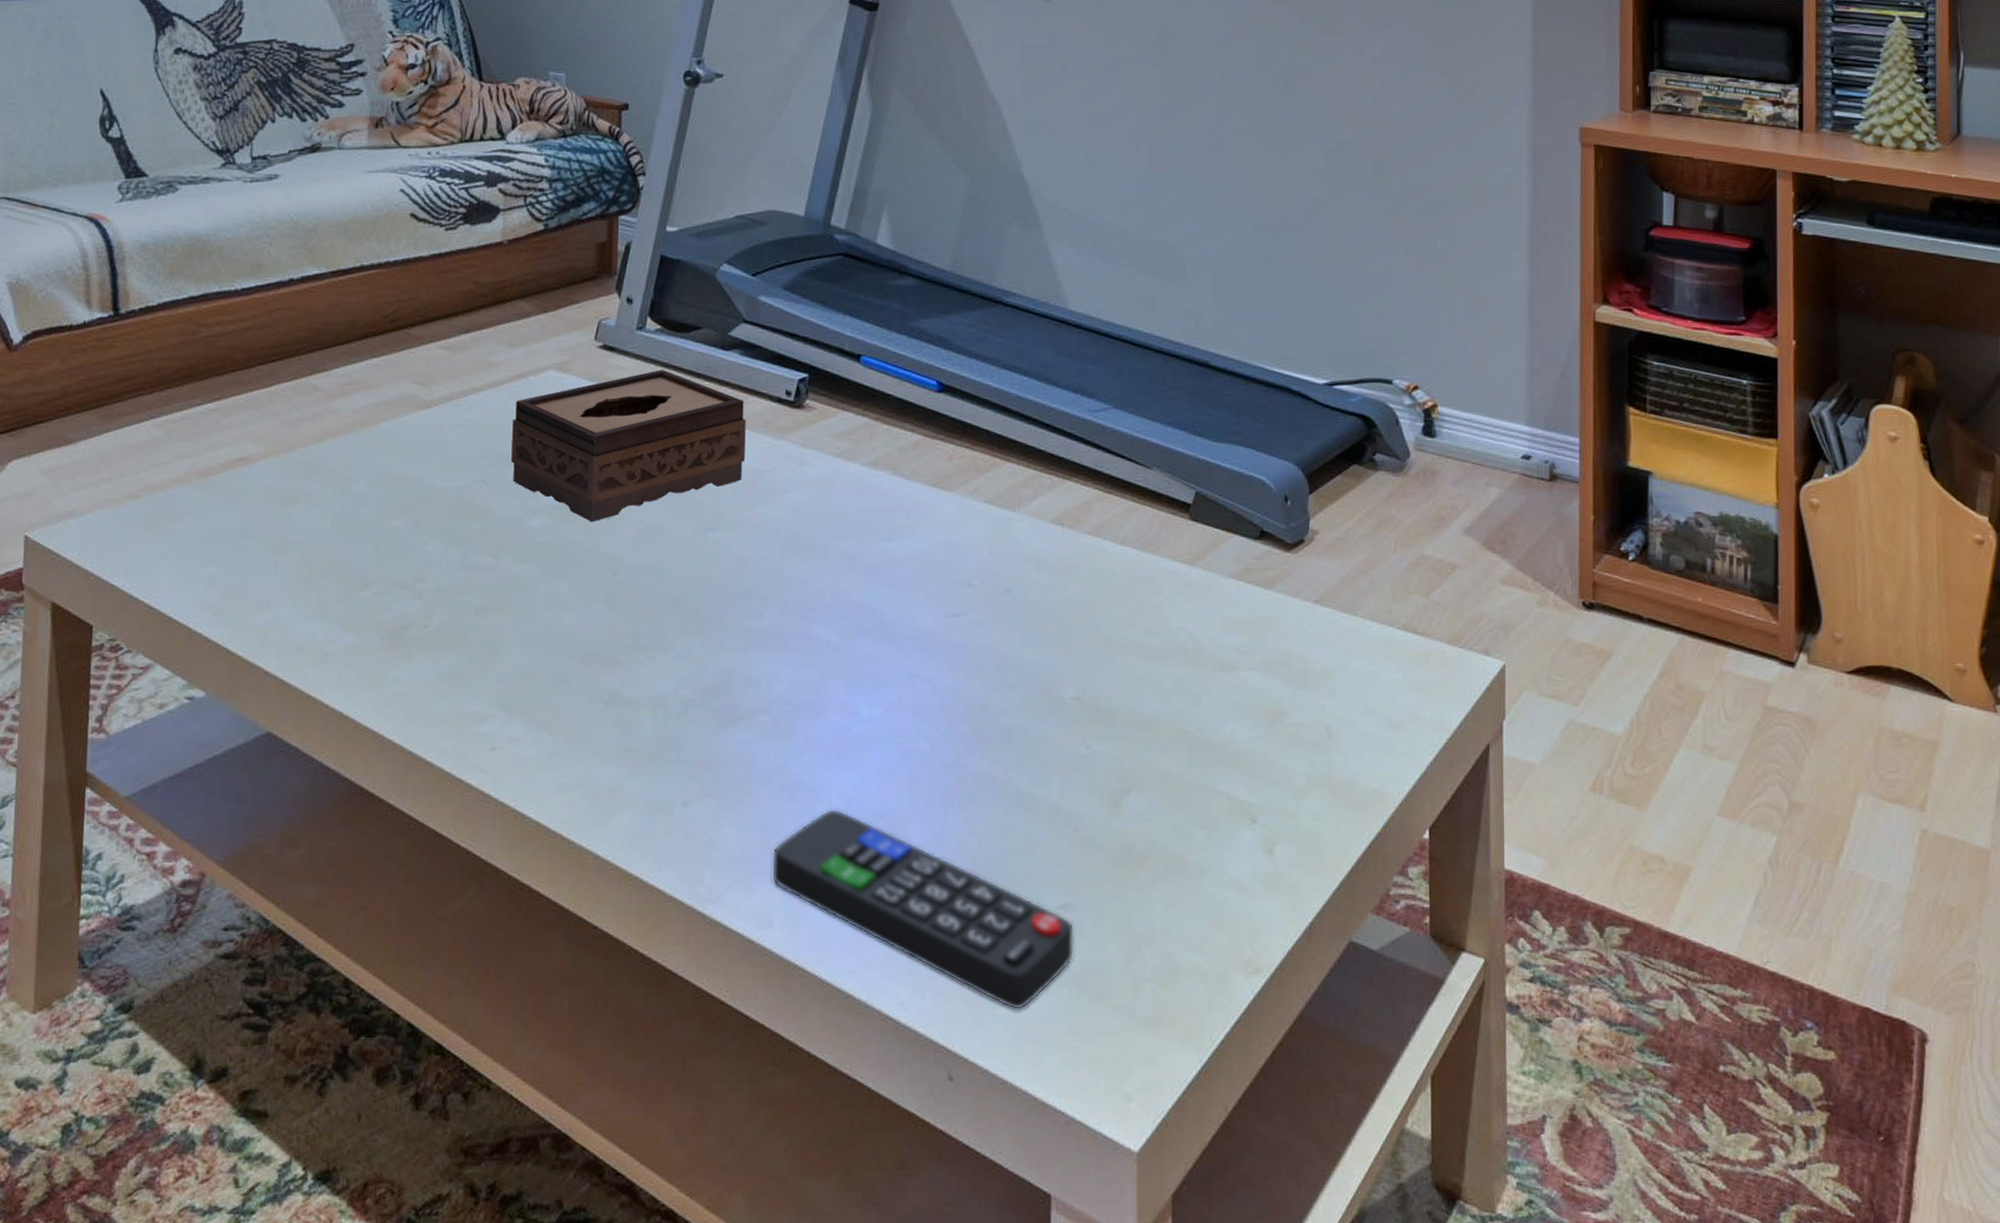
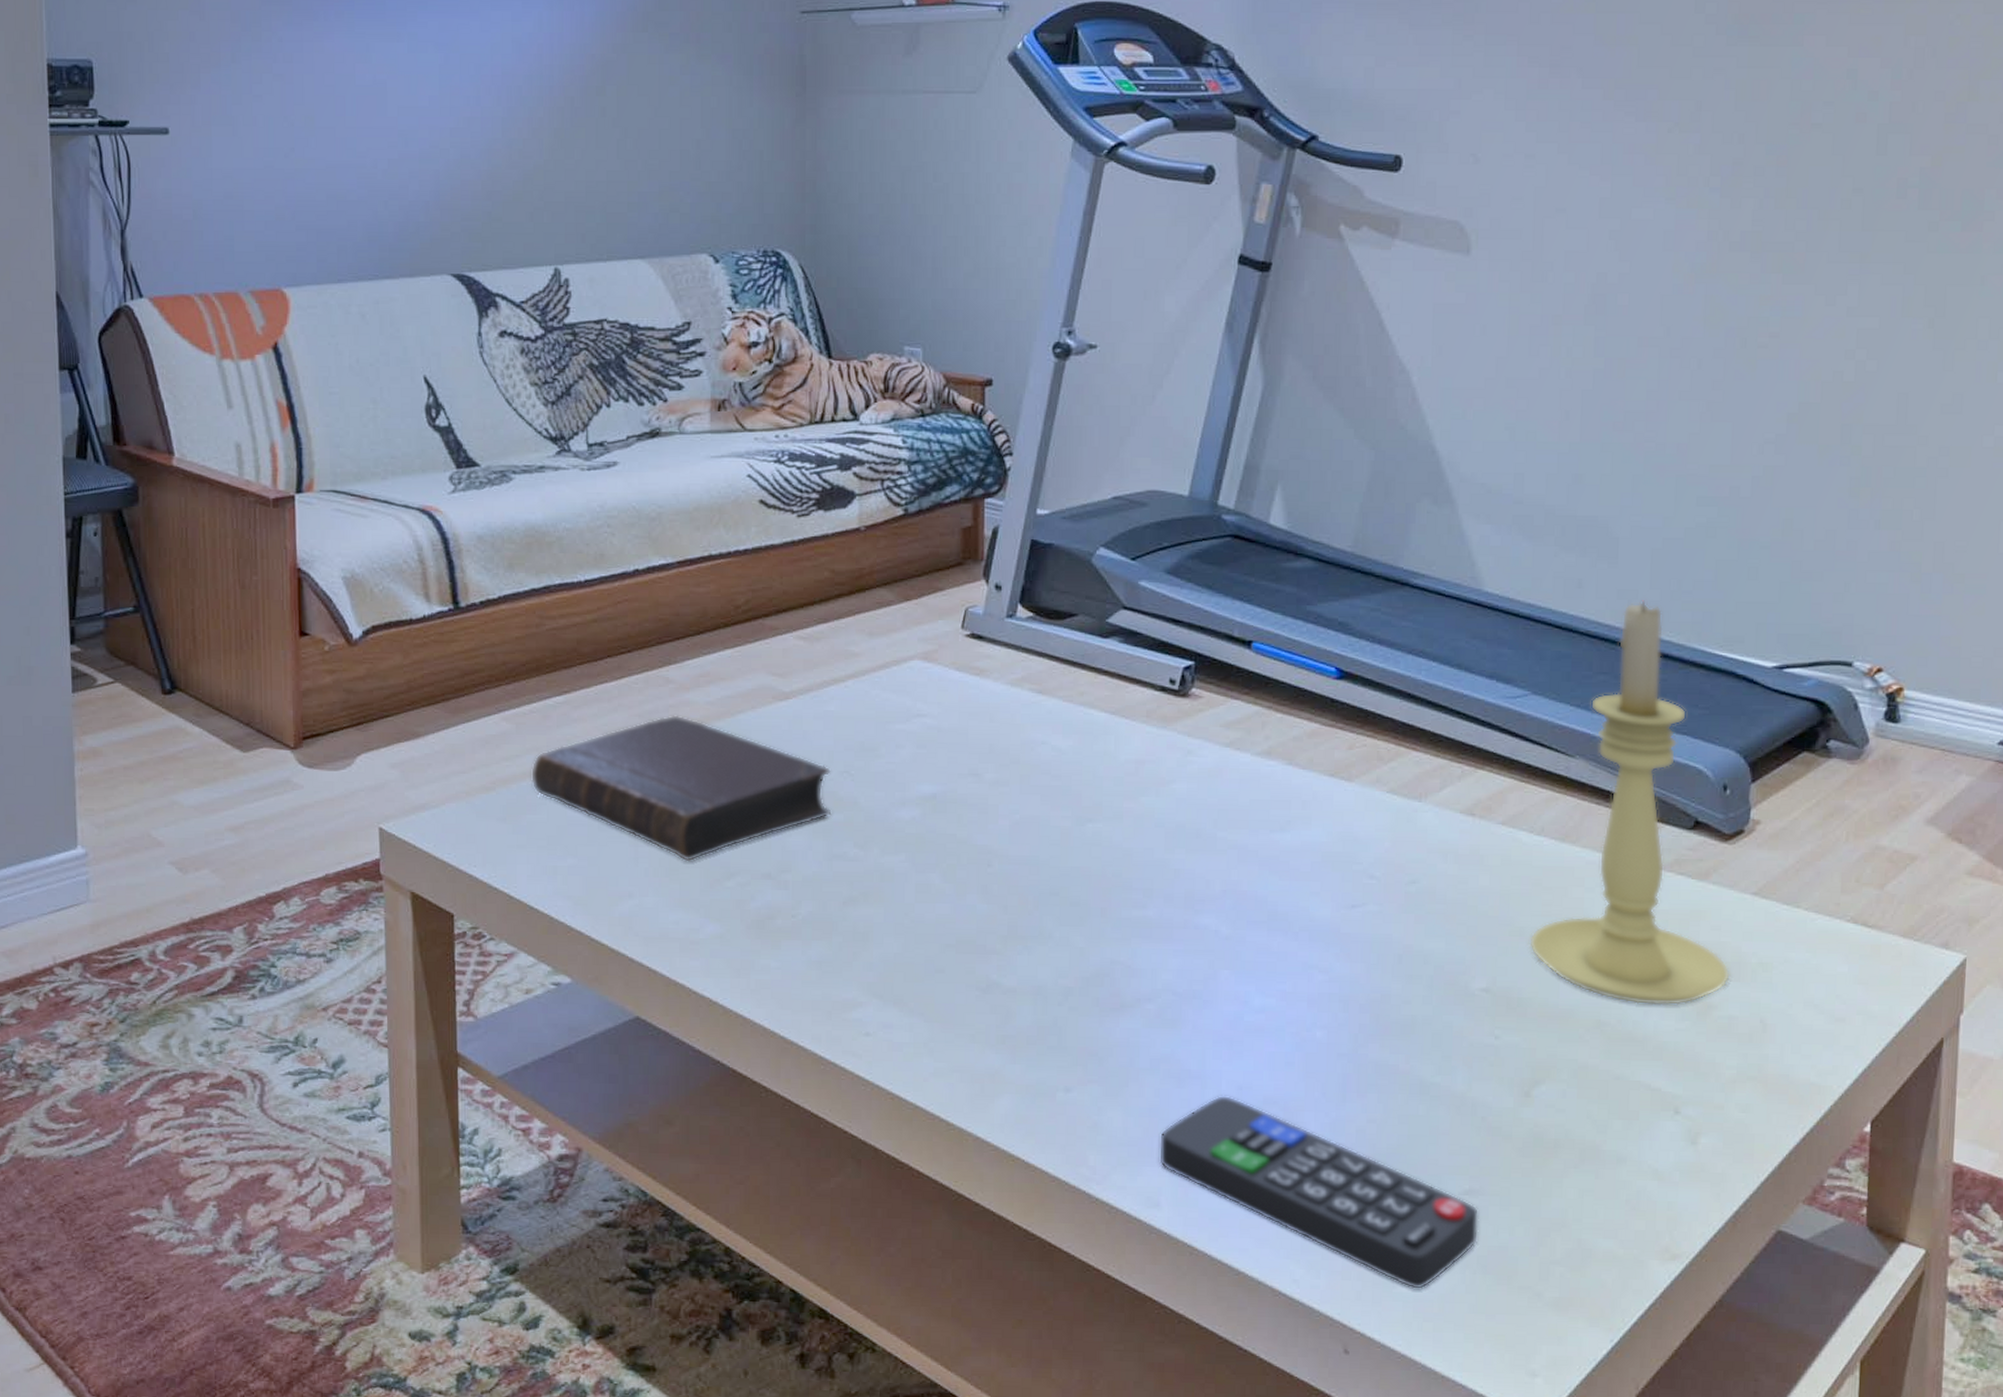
book: none [177,423,468,571] -> present [530,715,832,862]
tissue box: present [511,369,746,523] -> none [876,658,1127,814]
candle holder: none [1115,320,1297,713] -> present [1529,600,1730,1006]

